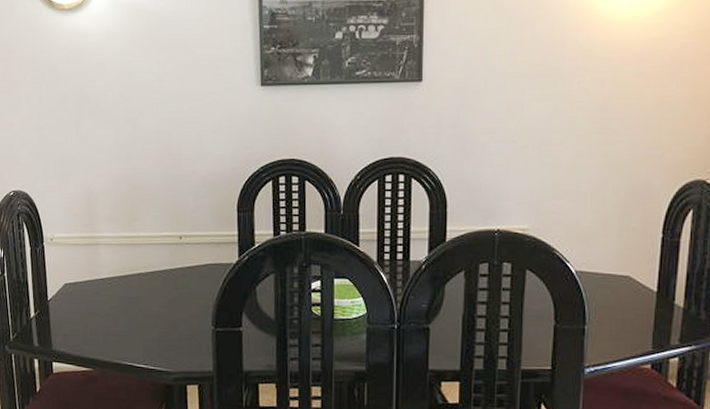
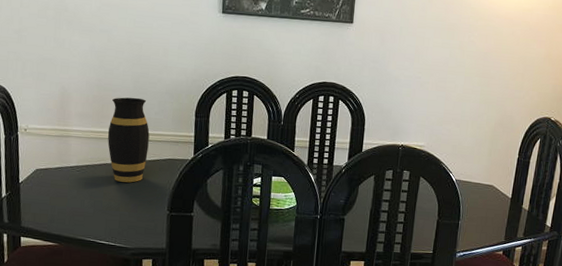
vase: none [140,194,186,294] -> present [108,97,150,183]

